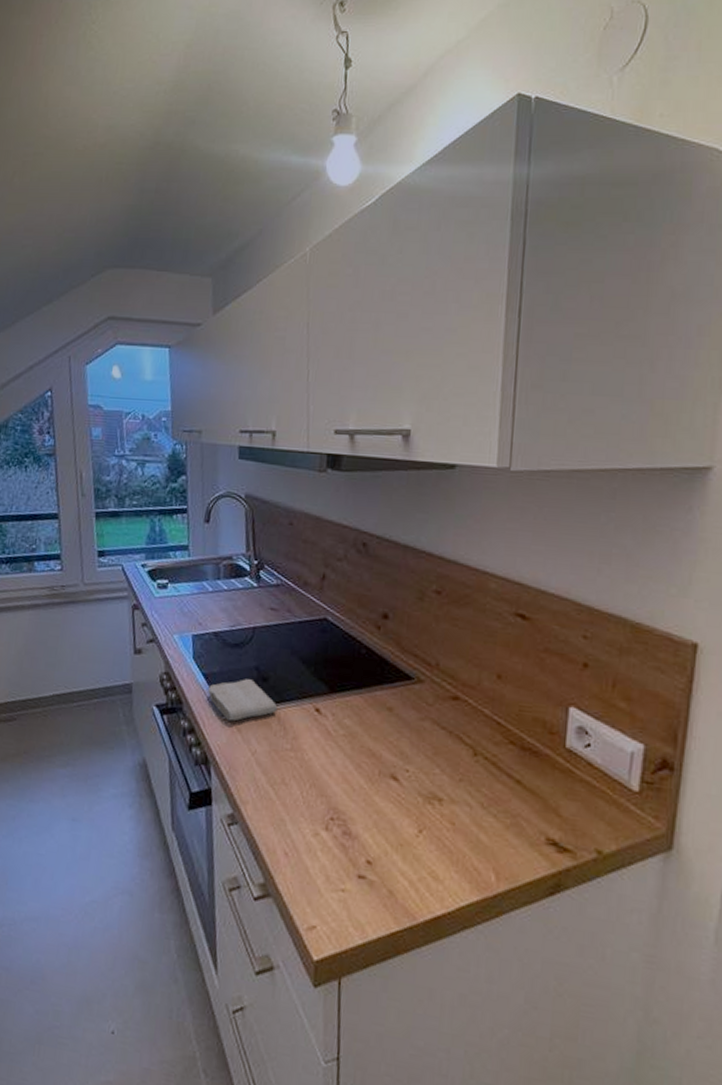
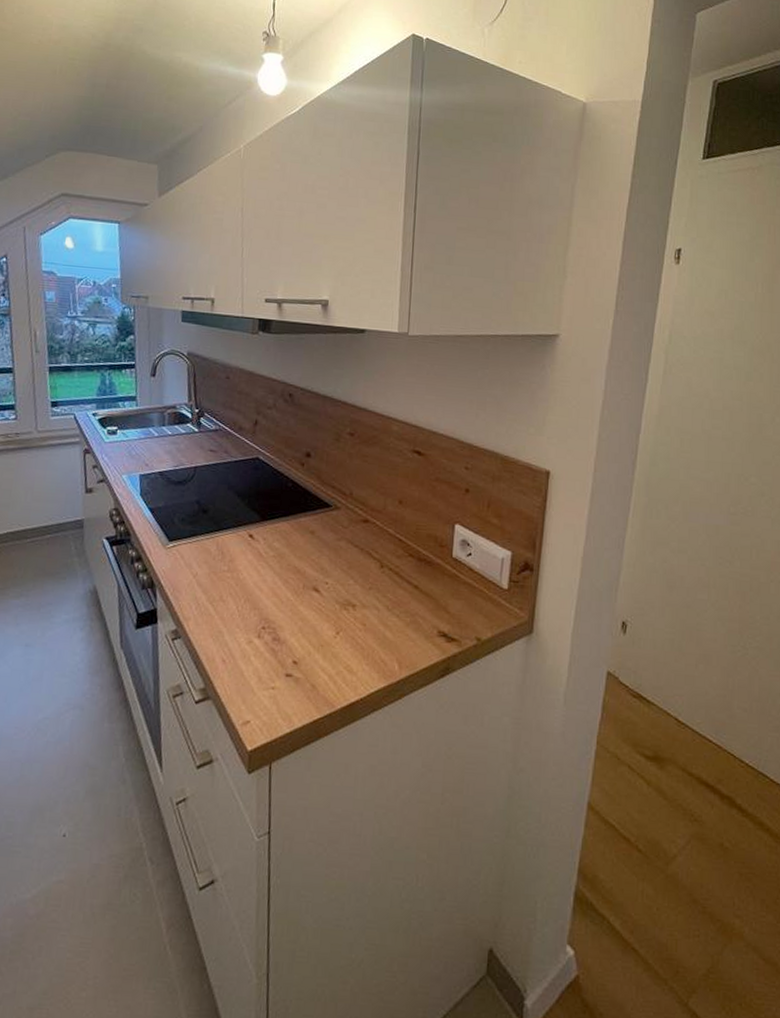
washcloth: present [208,679,278,722] -> none [154,511,216,549]

